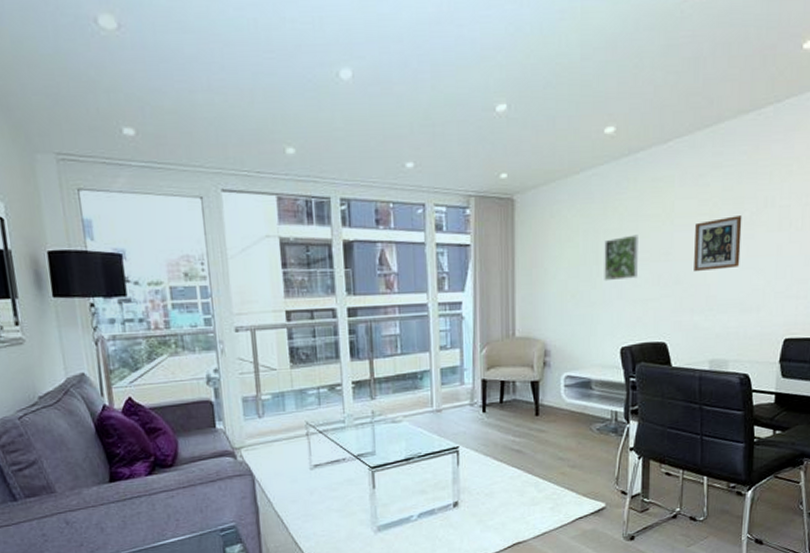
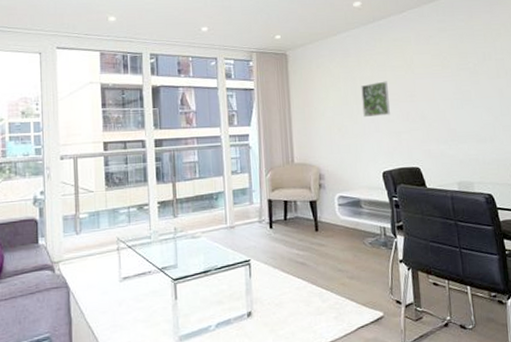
picture frame: present [694,215,742,272] -> none [432,66,471,110]

